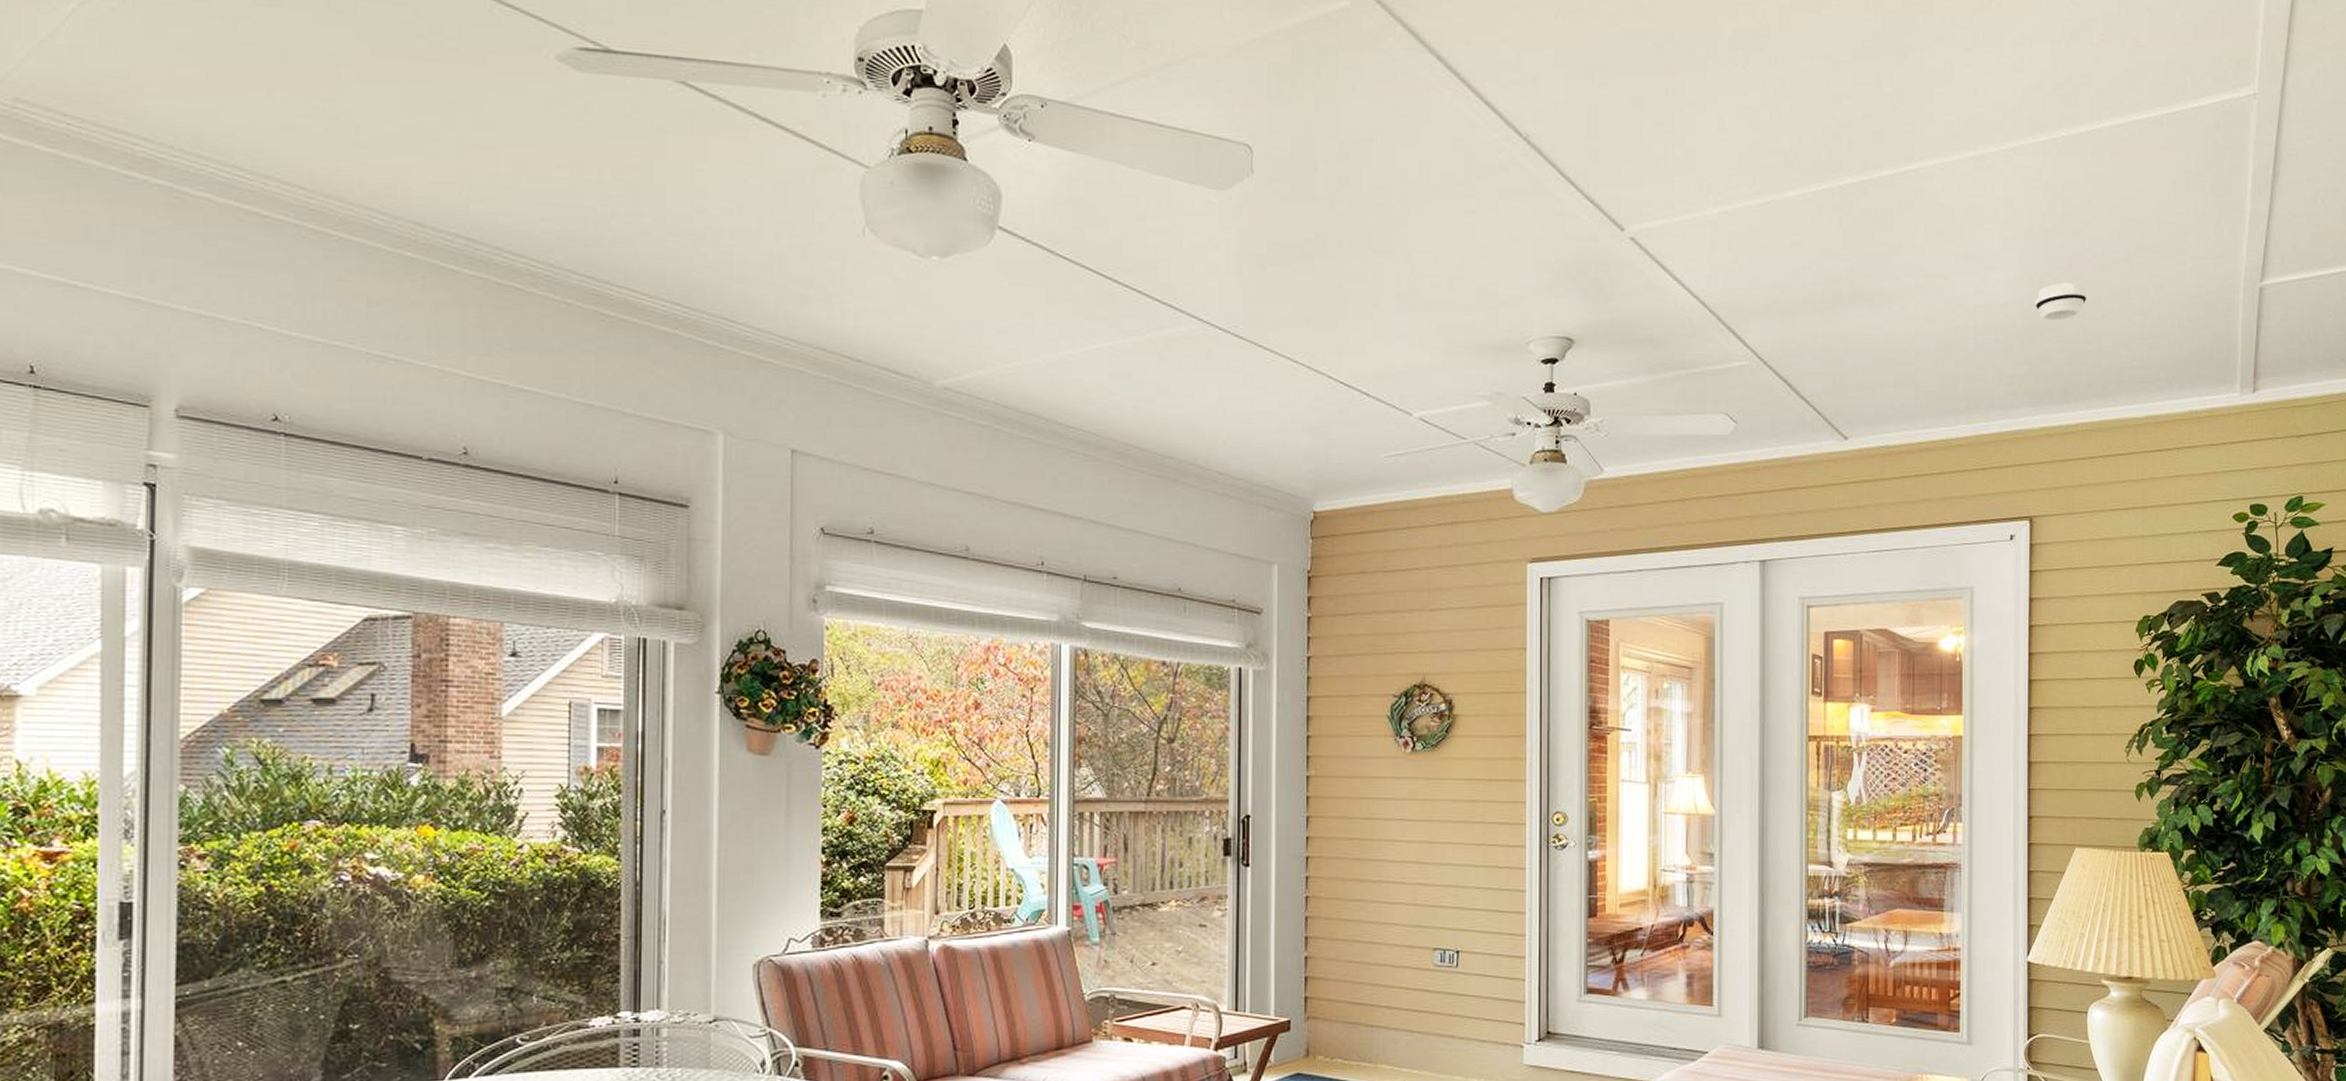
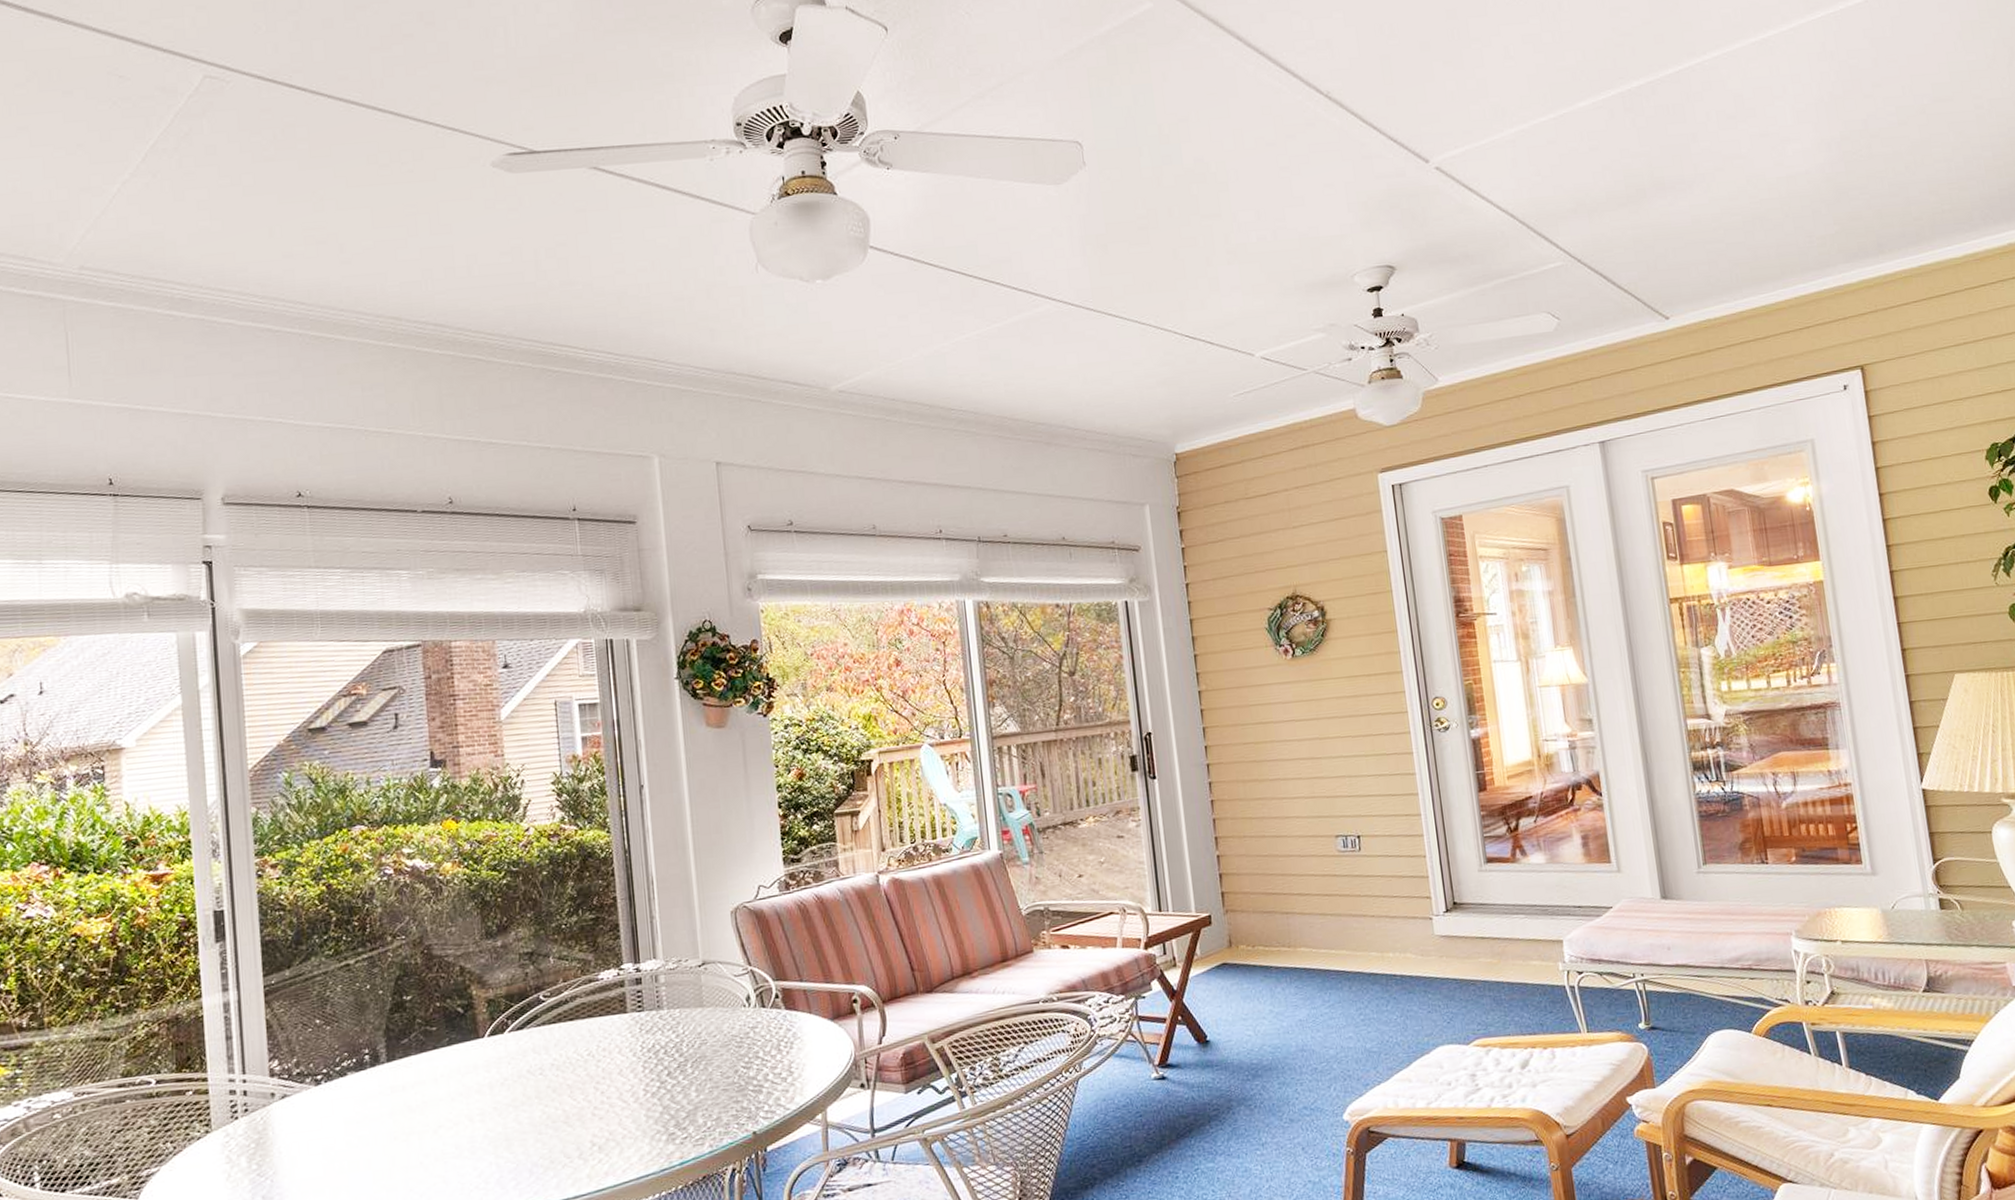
smoke detector: present [2035,281,2087,321] -> none [1836,140,1888,181]

